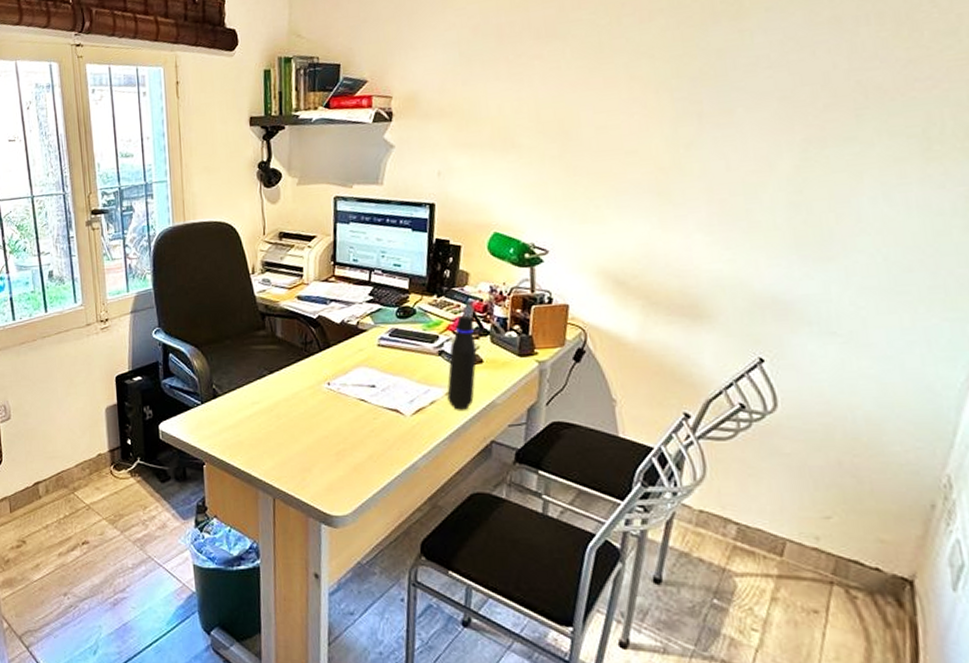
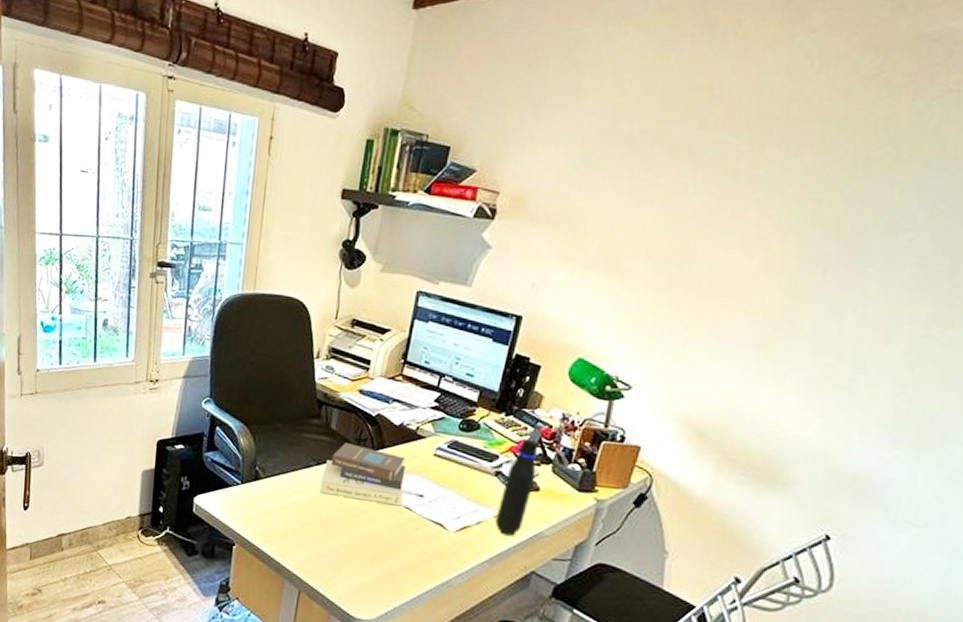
books: none [276,348,357,401] -> present [320,443,406,507]

